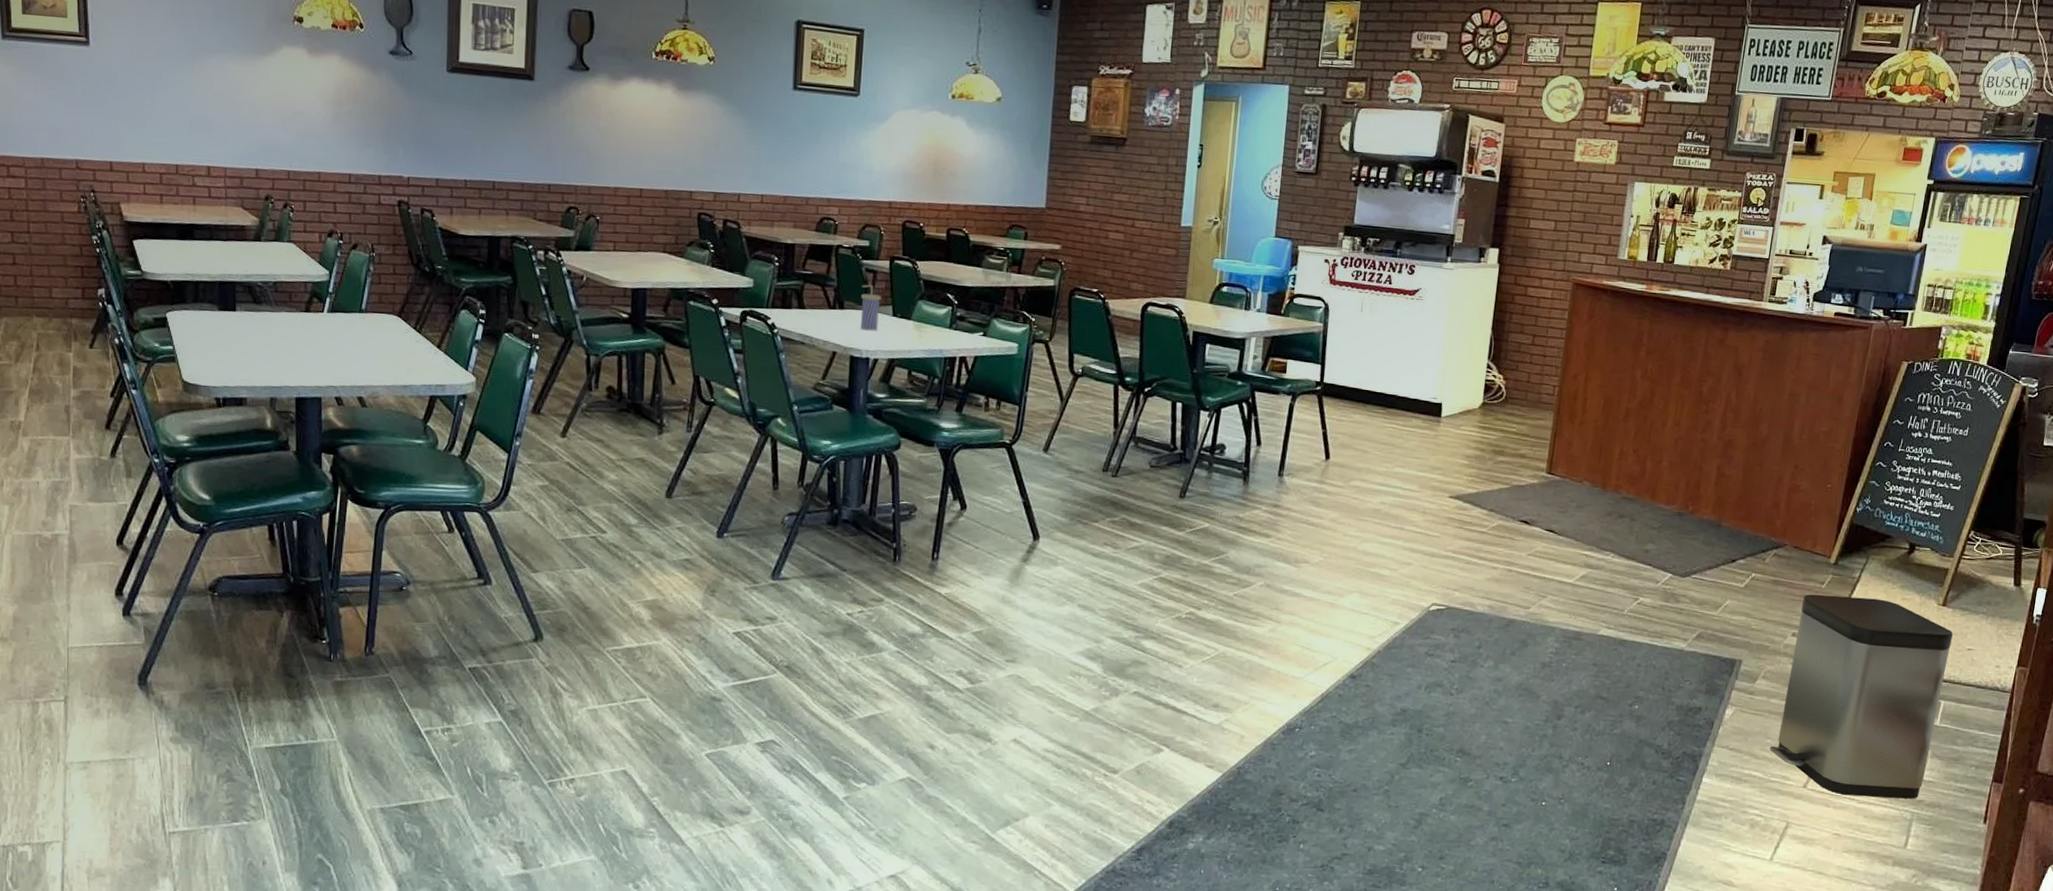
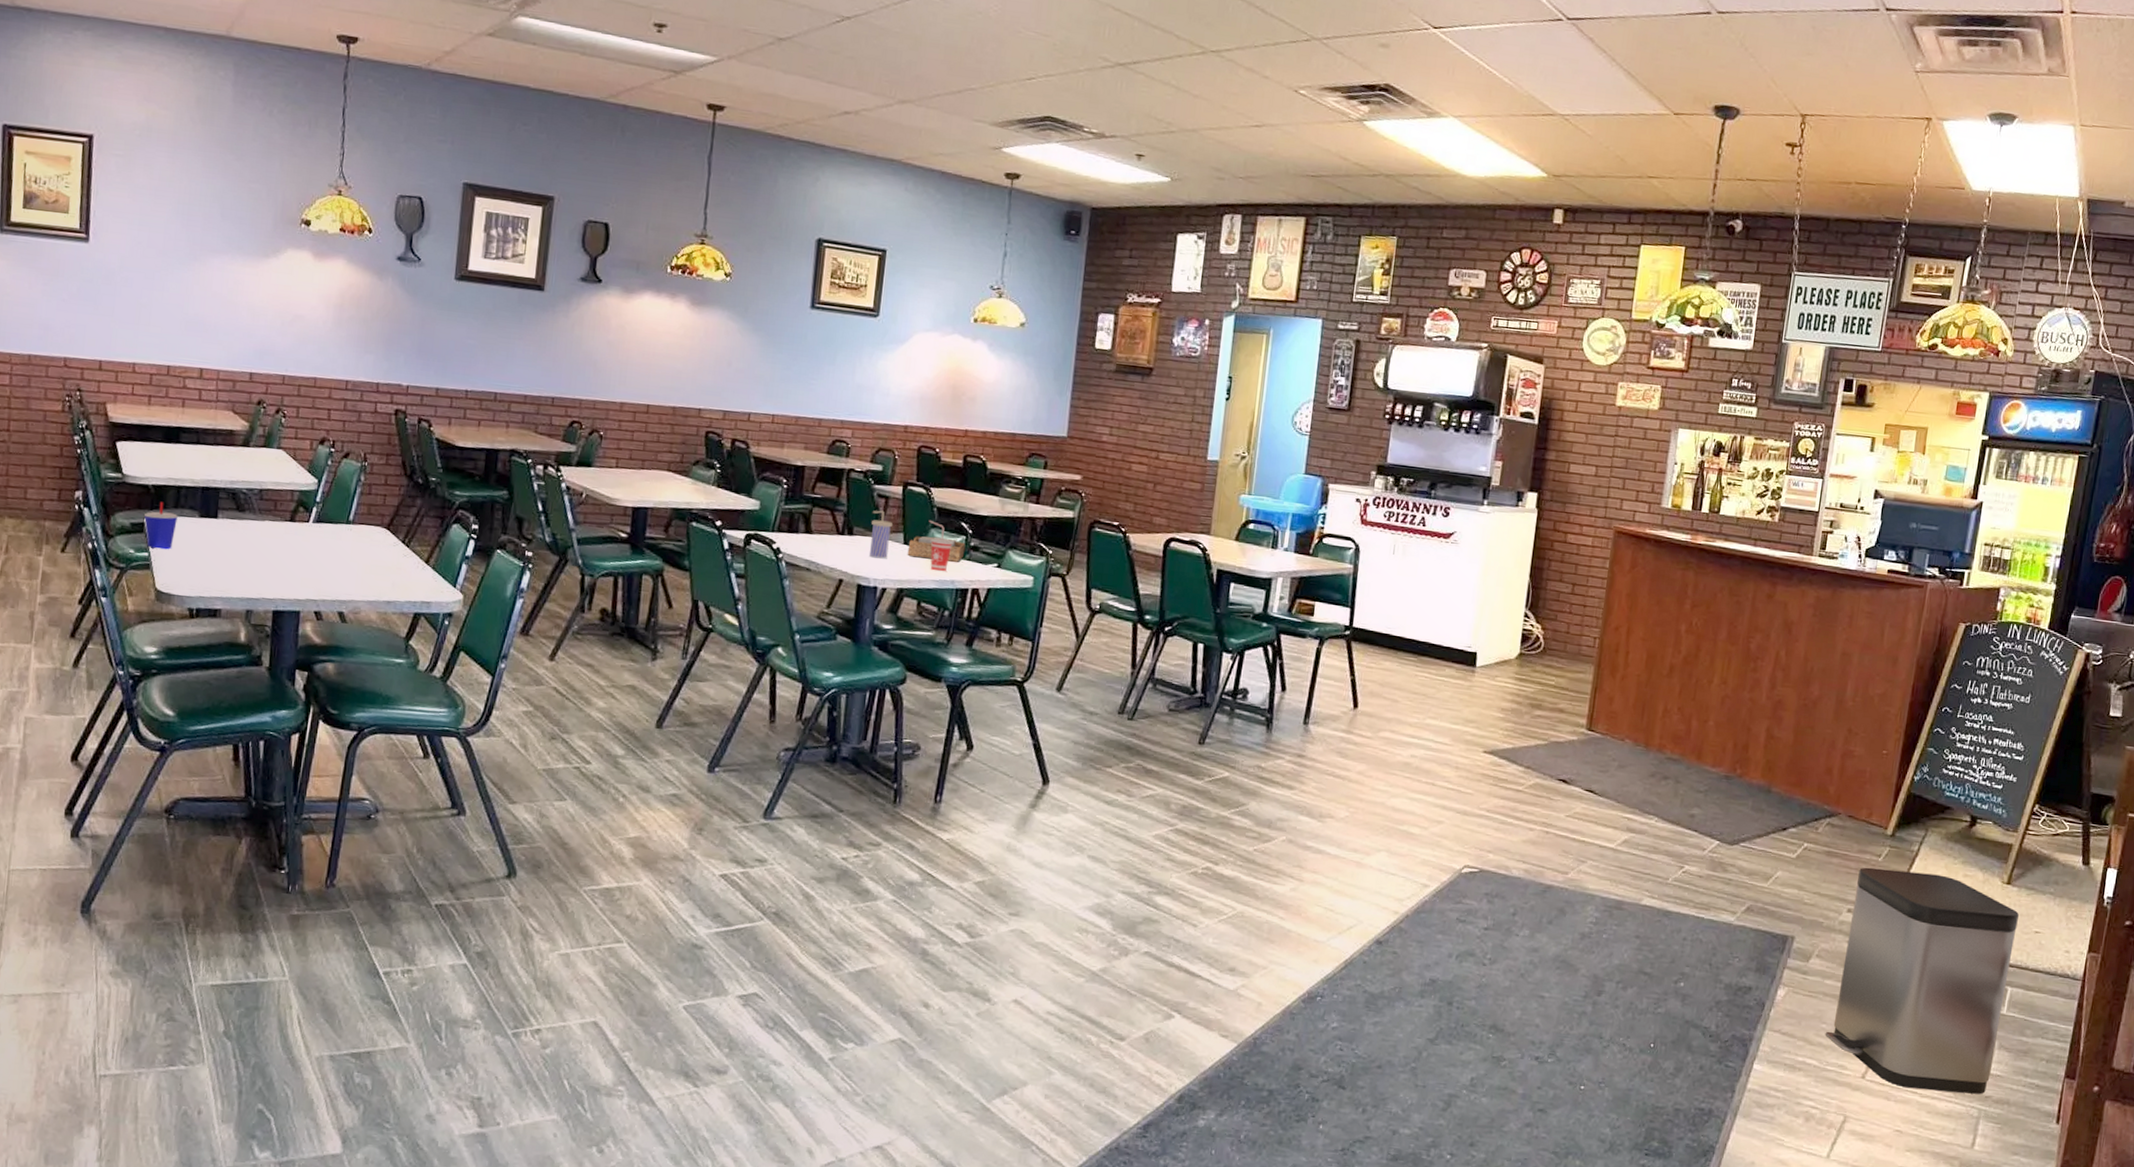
beverage cup: none [166,296,198,342] -> present [144,501,178,549]
napkin holder: none [896,307,952,333] -> present [907,536,966,563]
beverage cup: none [916,293,940,342] -> present [928,521,953,572]

